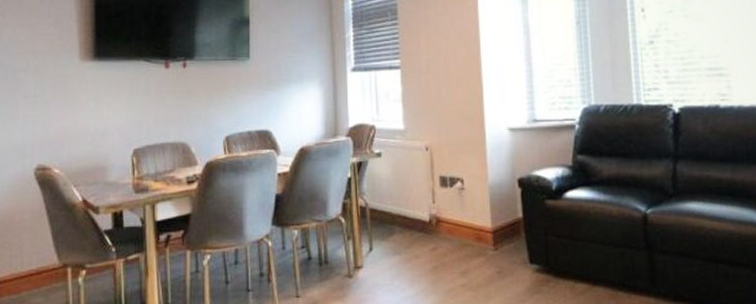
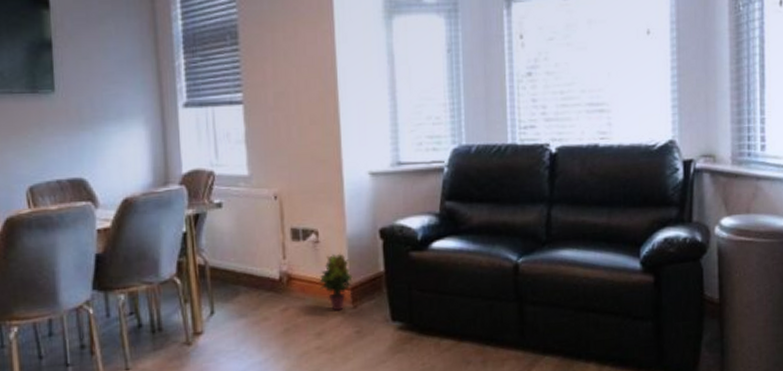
potted plant: none [464,199,494,252] -> present [319,253,353,311]

